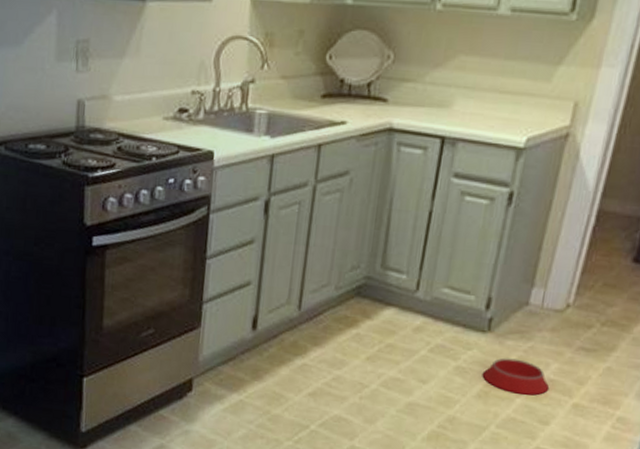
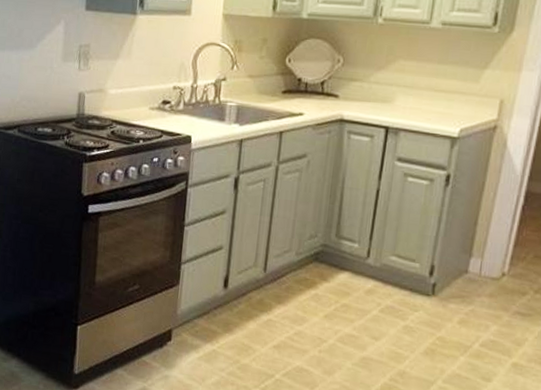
pet bowl: present [482,358,550,396] -> none [428,319,490,355]

